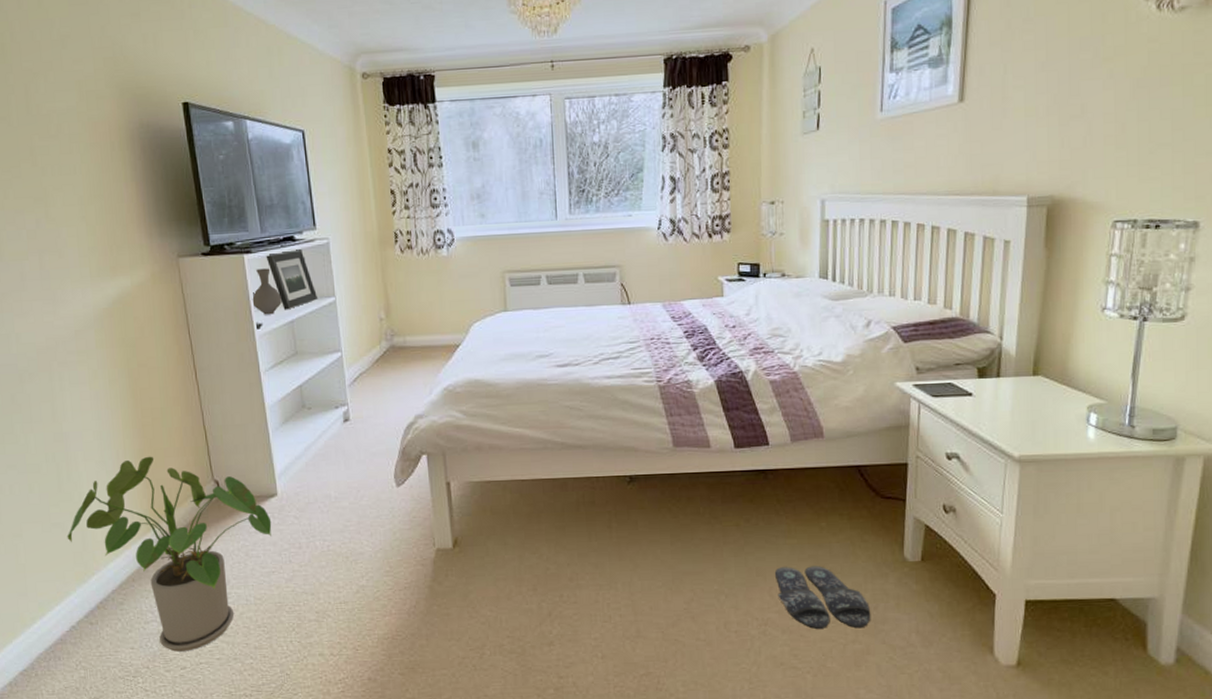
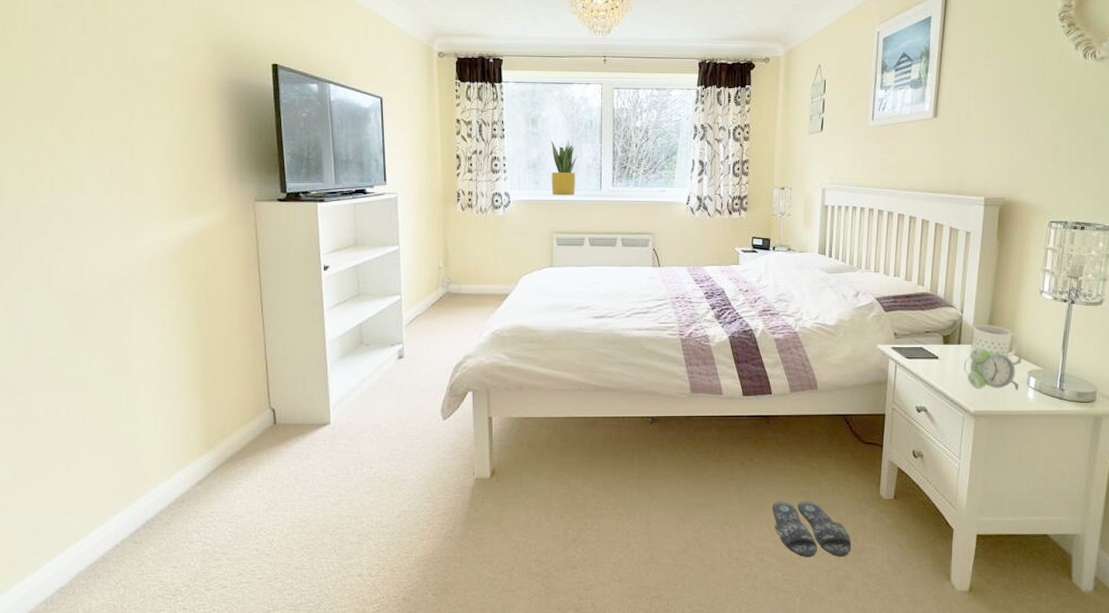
house plant: present [67,456,272,652] -> none [119,383,323,571]
vase: present [252,268,282,315] -> none [322,216,349,258]
picture frame: present [266,251,317,310] -> none [338,203,382,255]
planter: none [495,163,528,229] -> present [550,140,578,195]
alarm clock: none [1004,379,1079,430] -> present [964,347,1021,391]
mug: none [1012,352,1074,391] -> present [970,325,1018,358]

